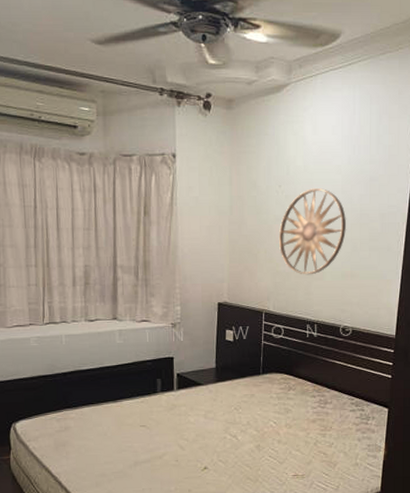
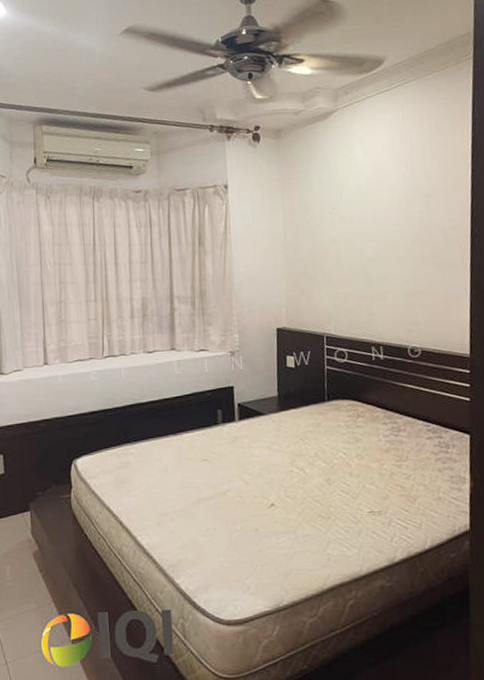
wall art: present [279,187,346,275] -> none [336,207,406,296]

